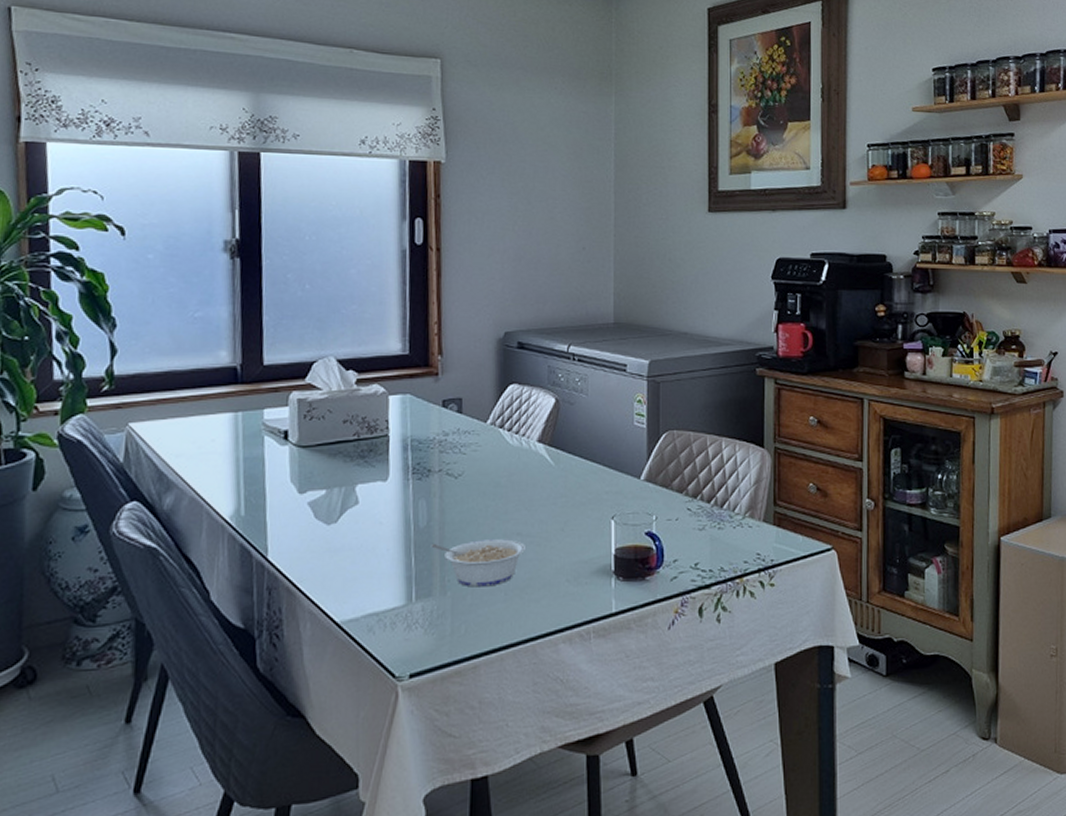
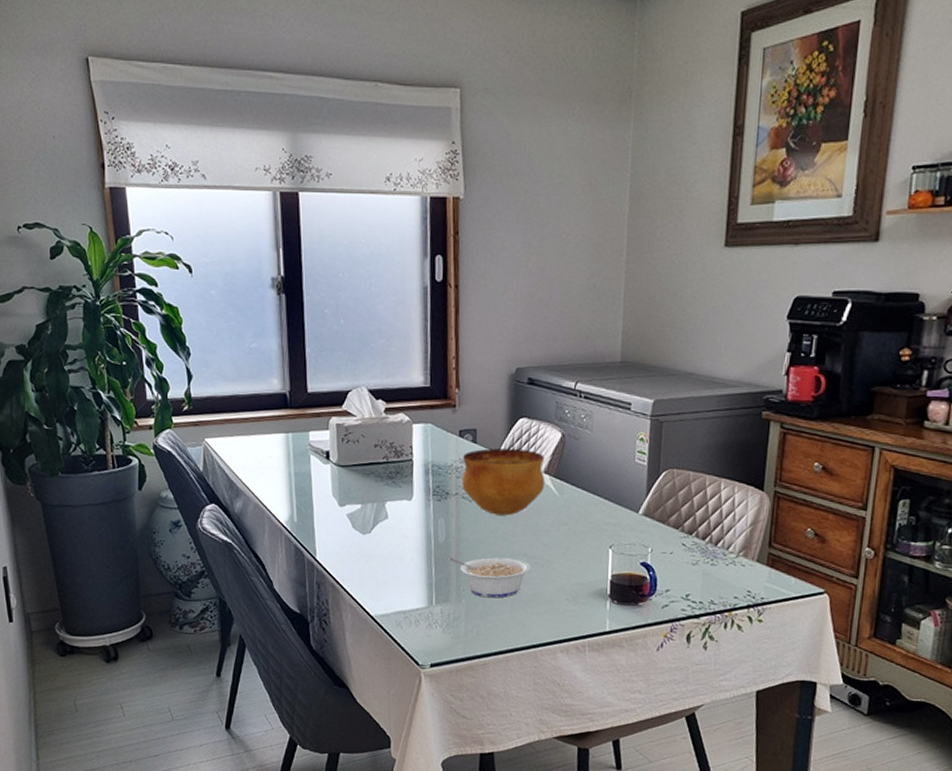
bowl: none [446,418,540,492] -> present [462,448,546,516]

